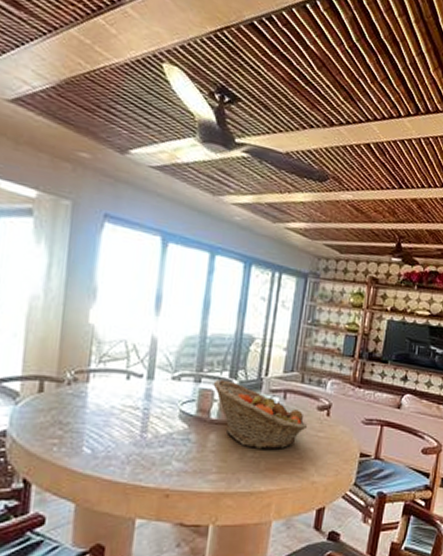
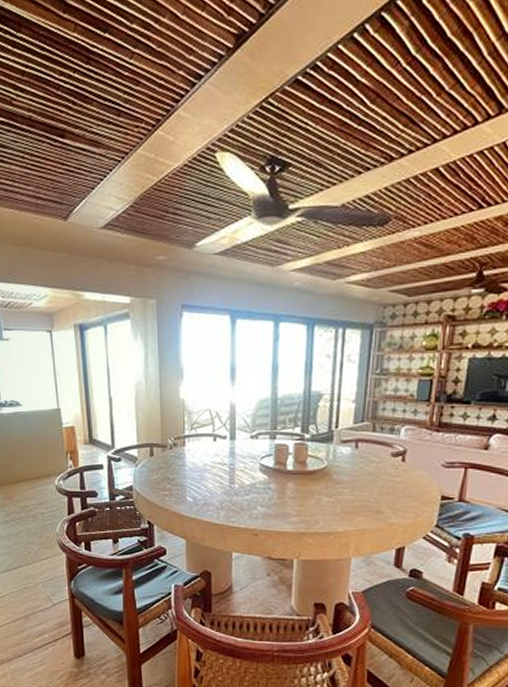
fruit basket: present [213,379,308,450] -> none [287,435,382,495]

